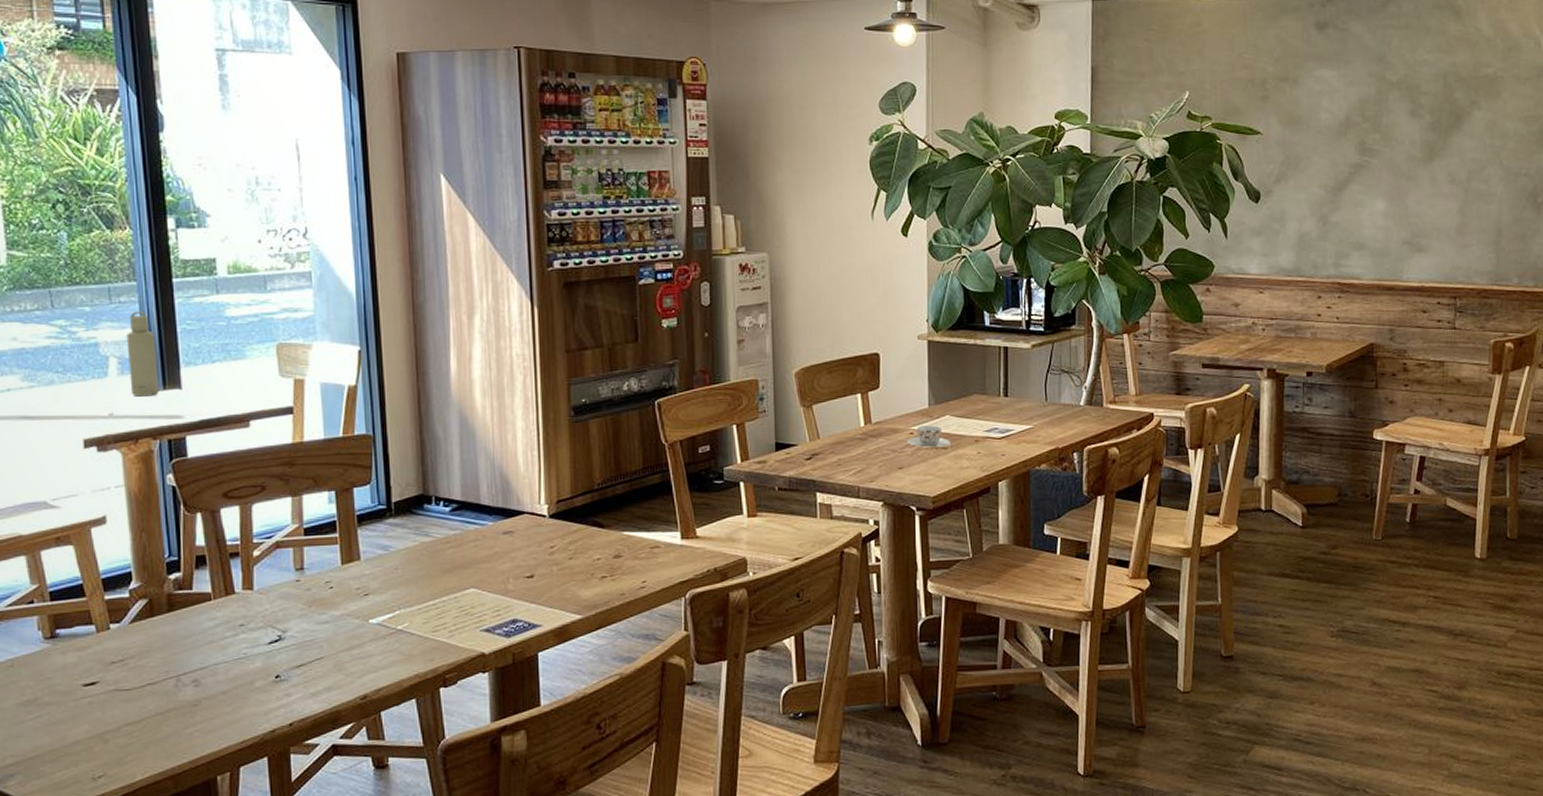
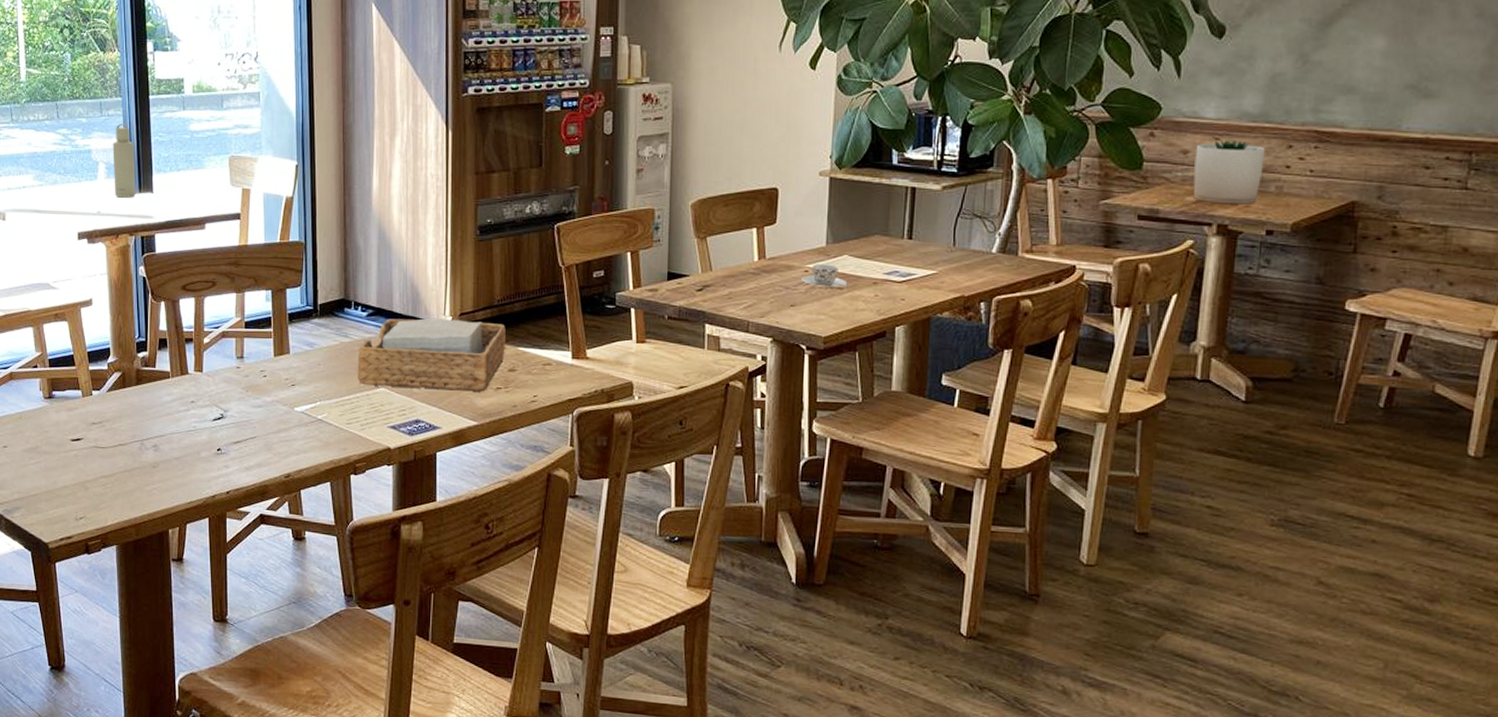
napkin holder: none [442,507,610,587] -> present [357,318,507,392]
planter: none [1245,293,1300,350] -> present [1193,140,1265,204]

